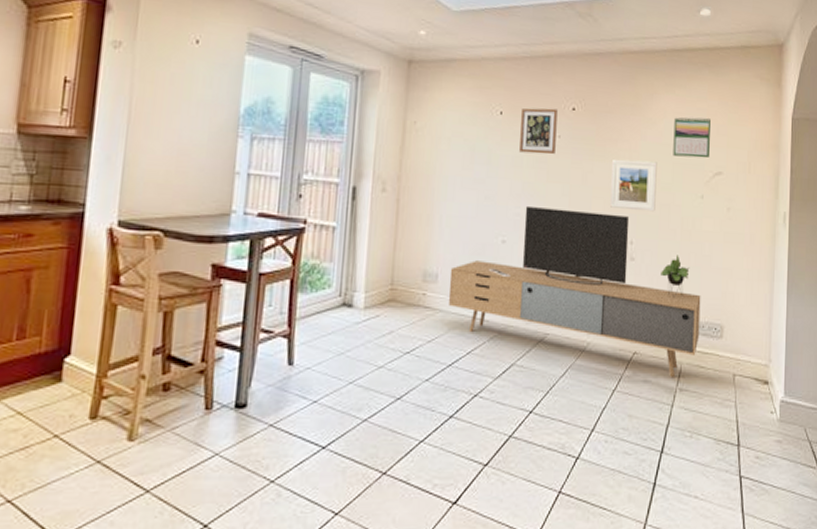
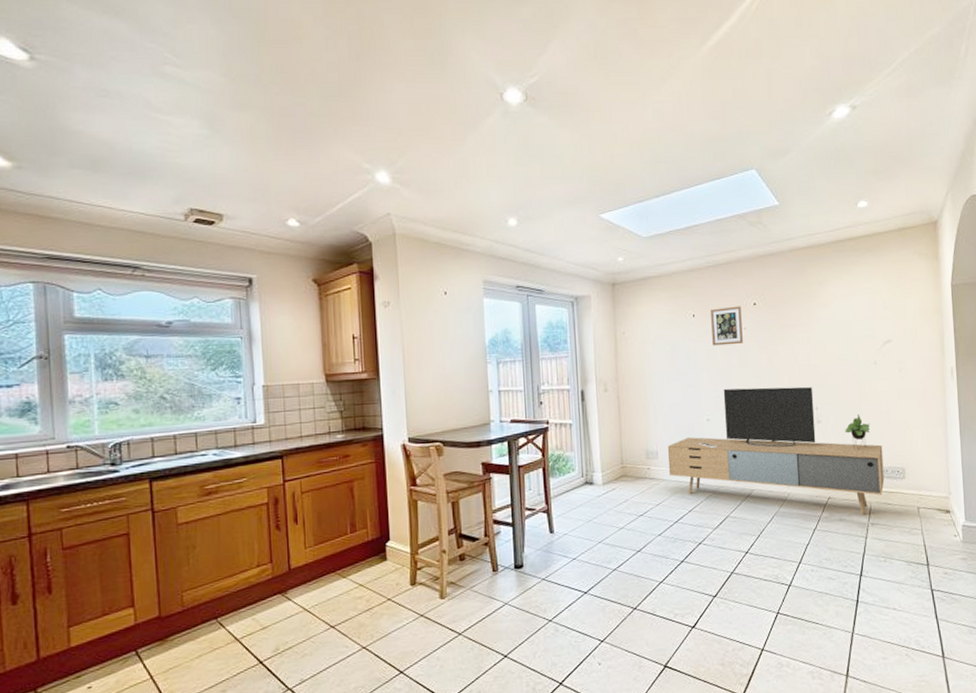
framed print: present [610,159,657,212] -> none [793,339,835,382]
calendar: present [673,117,711,158] -> none [844,295,878,332]

